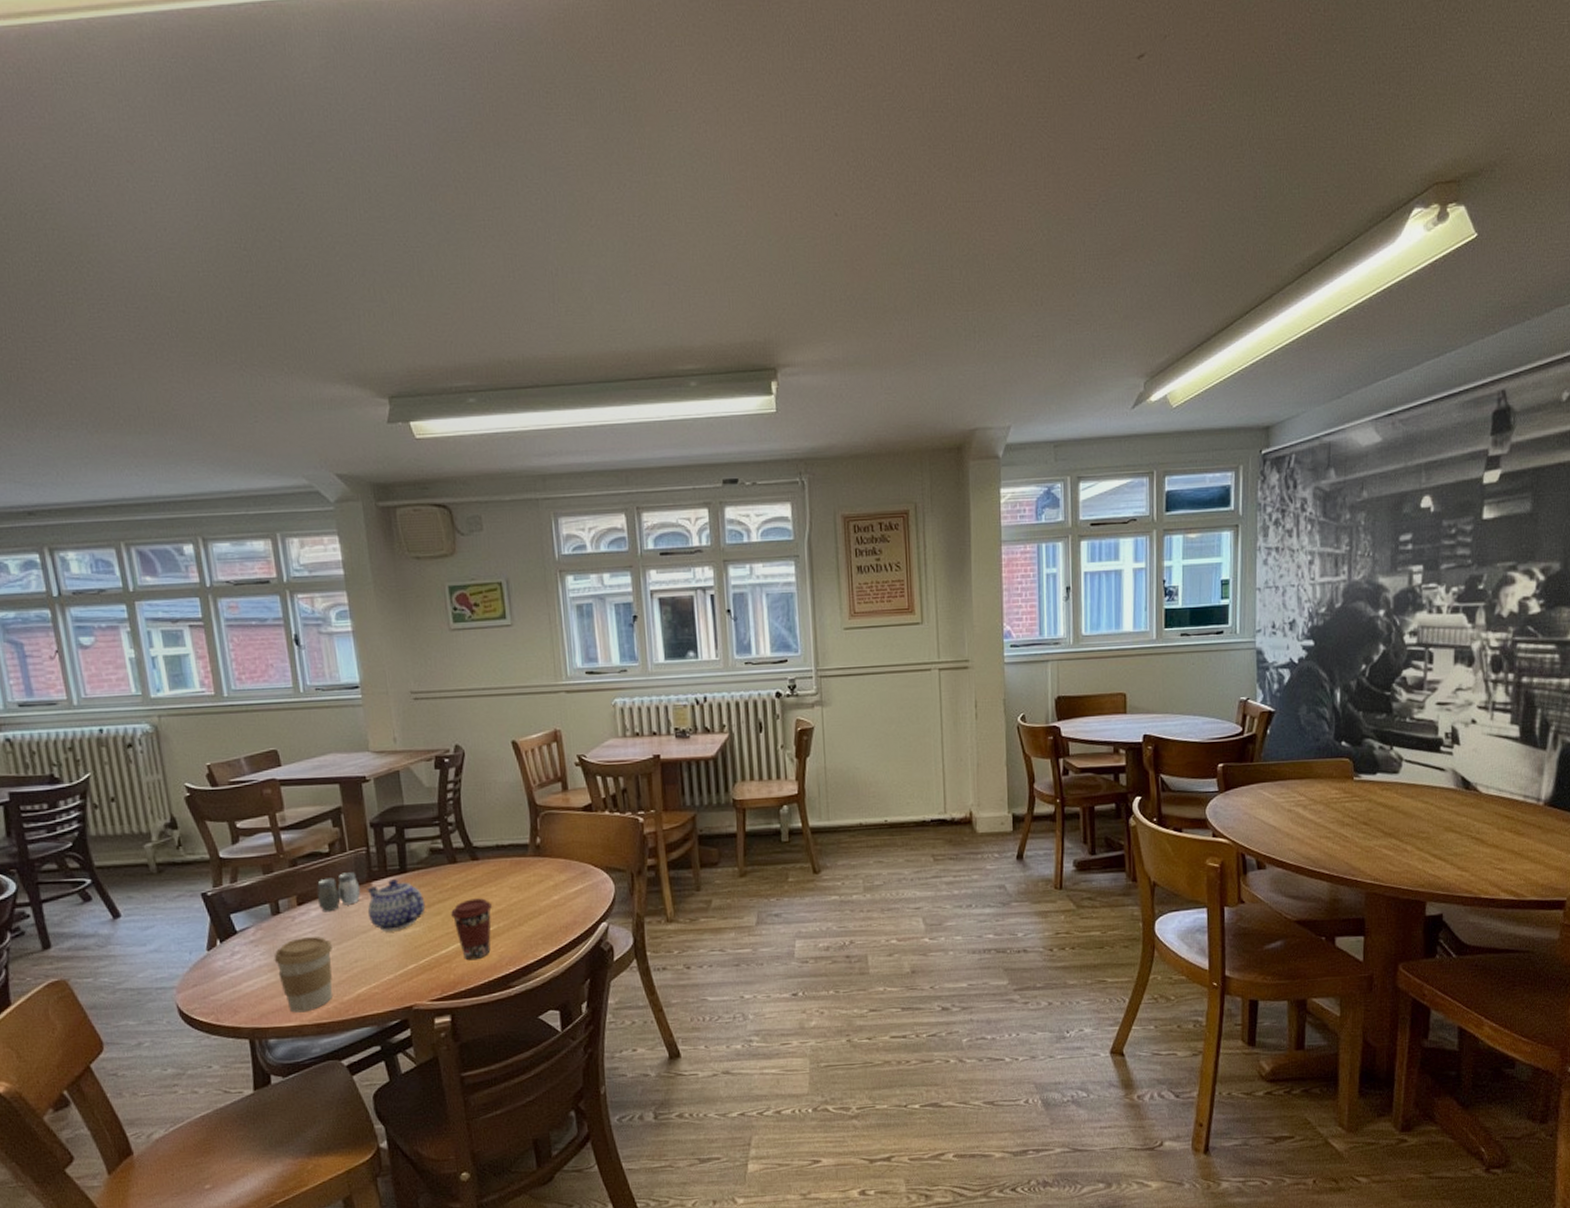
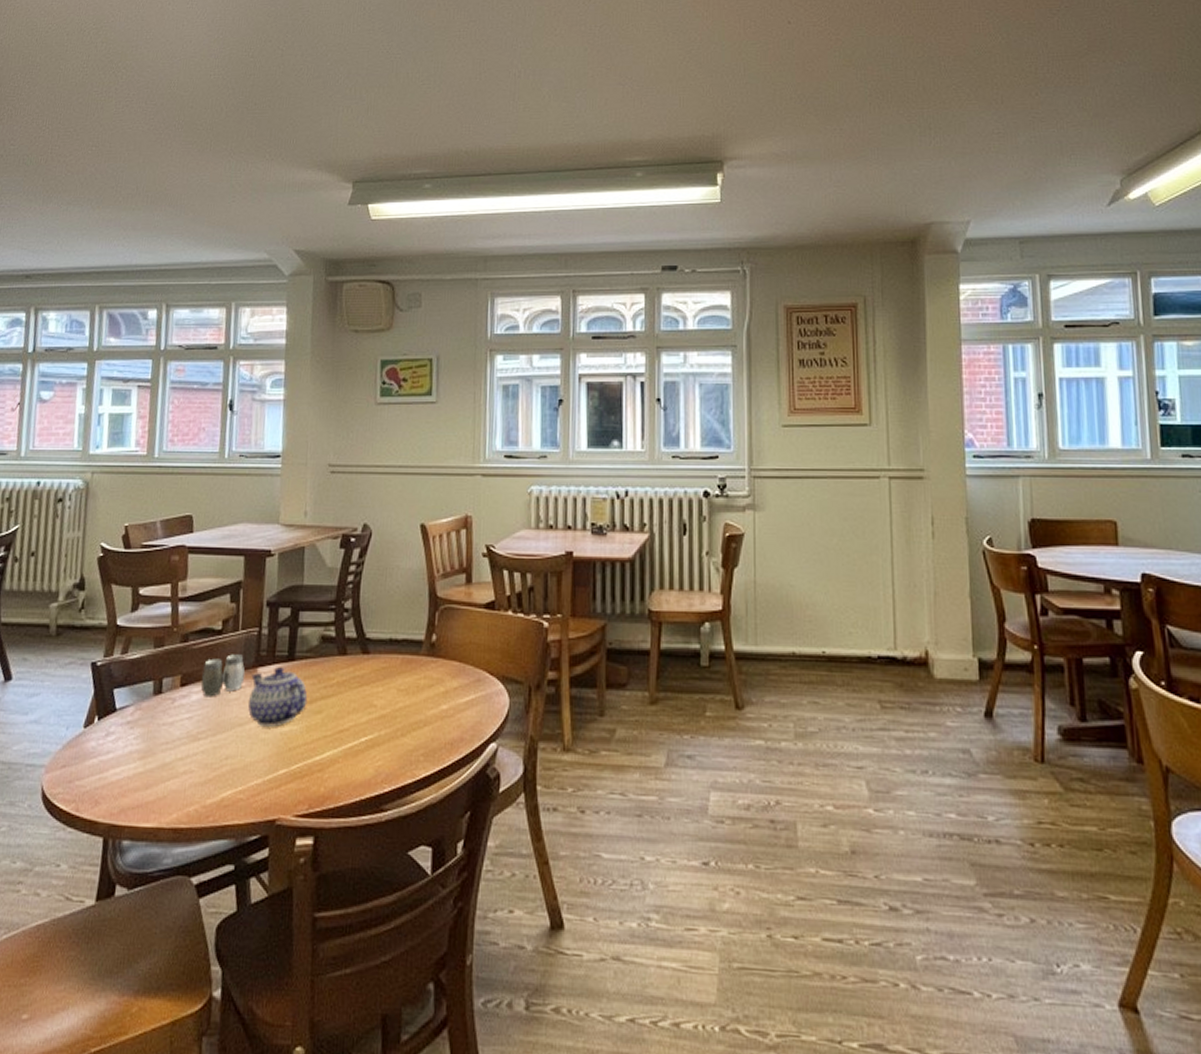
coffee cup: present [274,937,333,1013] -> none [145,724,206,813]
coffee cup: present [451,898,493,961] -> none [332,698,377,773]

